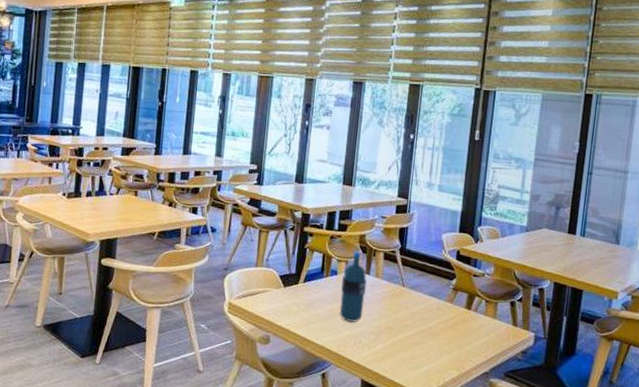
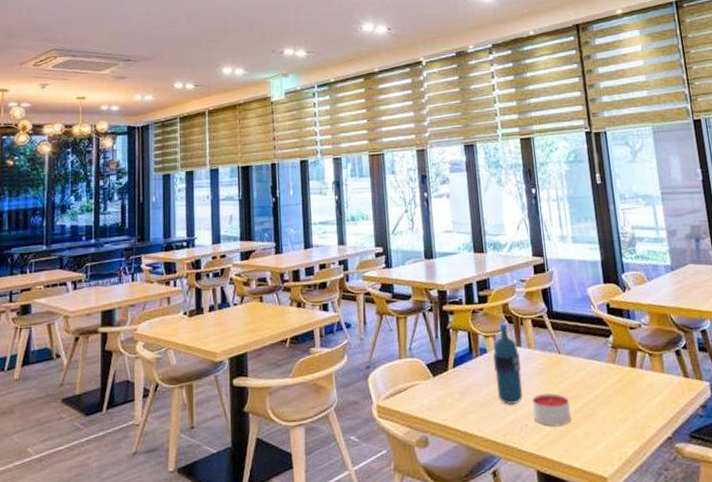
candle: none [368,317,403,347] -> present [532,393,571,427]

